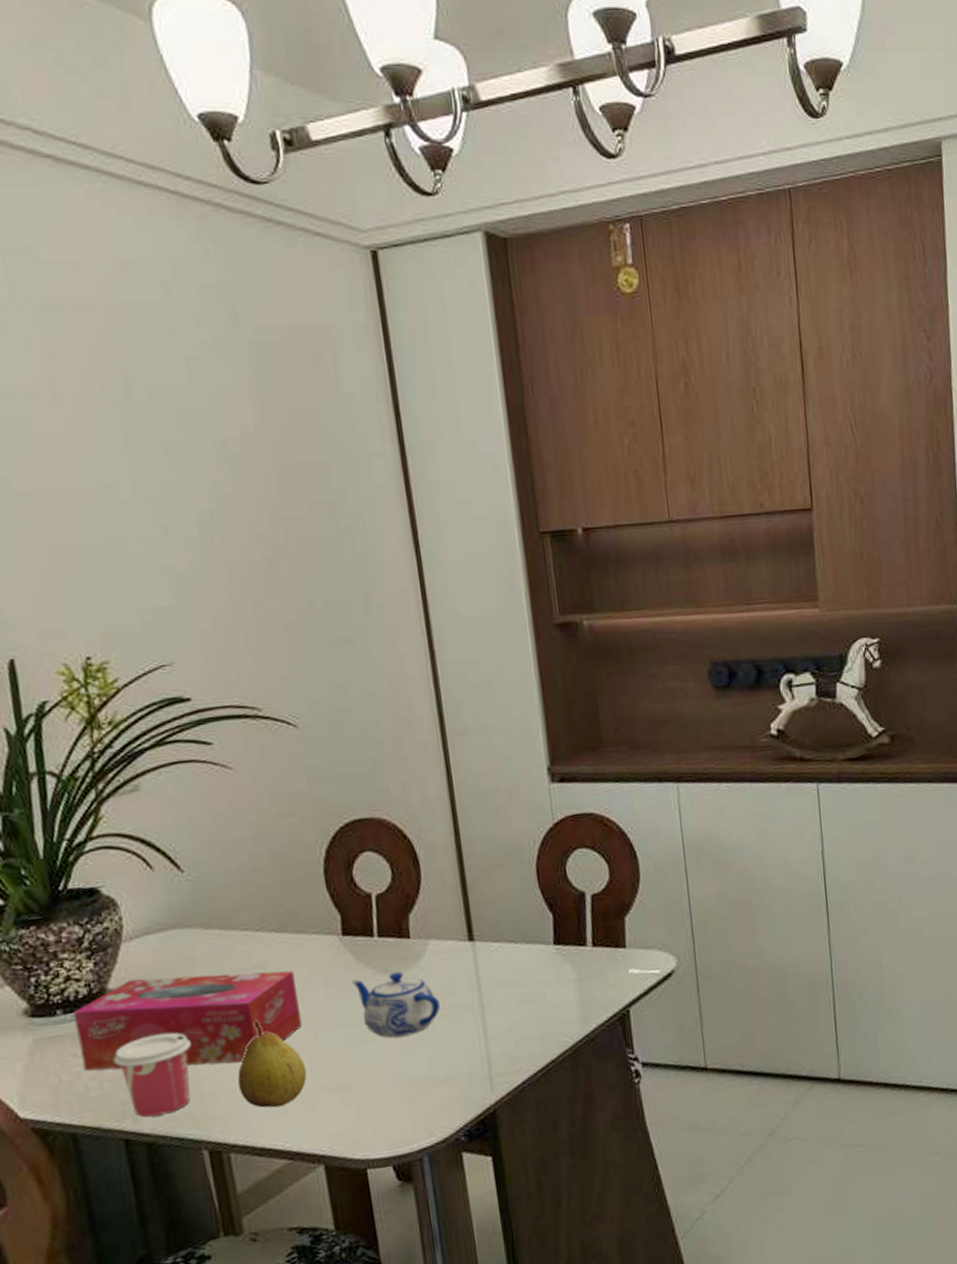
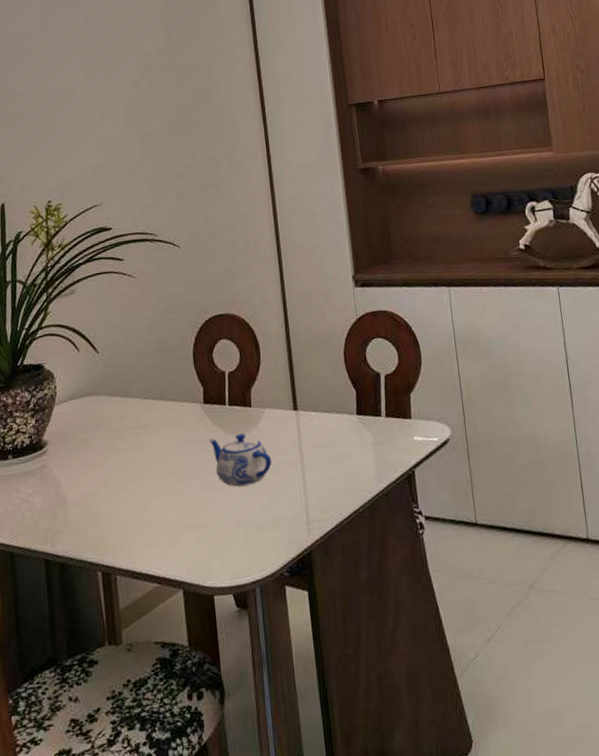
tissue box: present [73,970,302,1071] -> none [19,430,172,504]
cup: present [113,1032,191,1118] -> none [42,475,95,543]
fruit: present [237,1020,308,1108] -> none [125,468,174,540]

